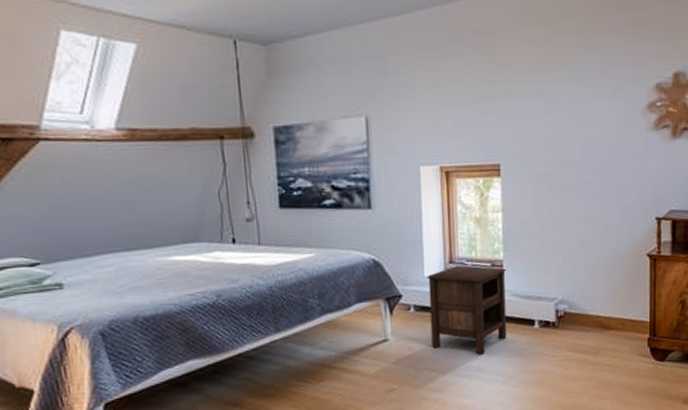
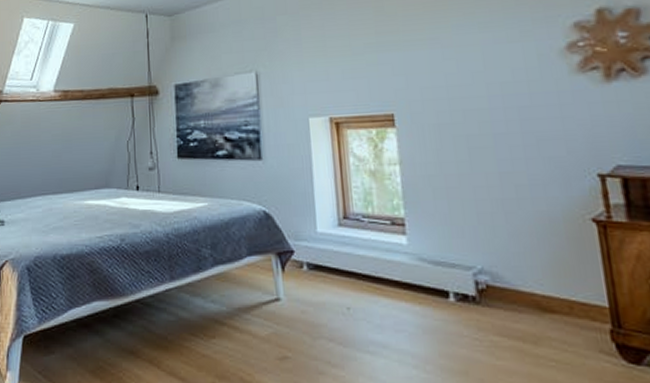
nightstand: present [426,265,507,355] -> none [319,222,416,328]

